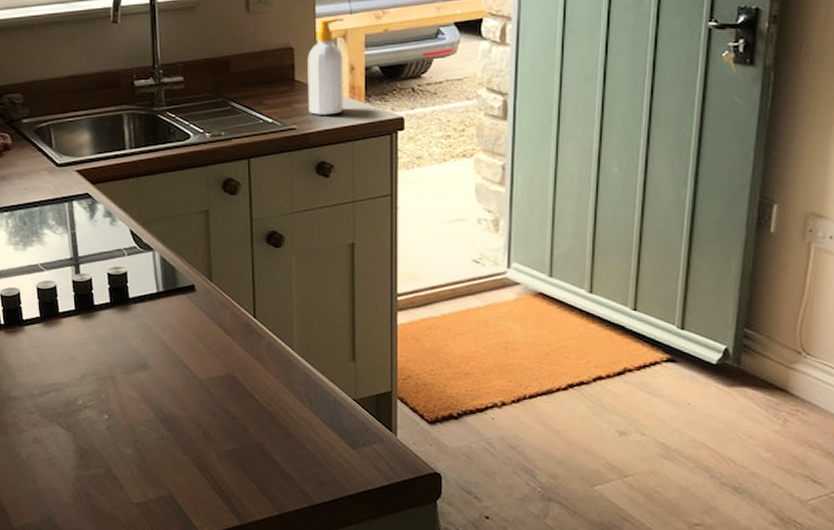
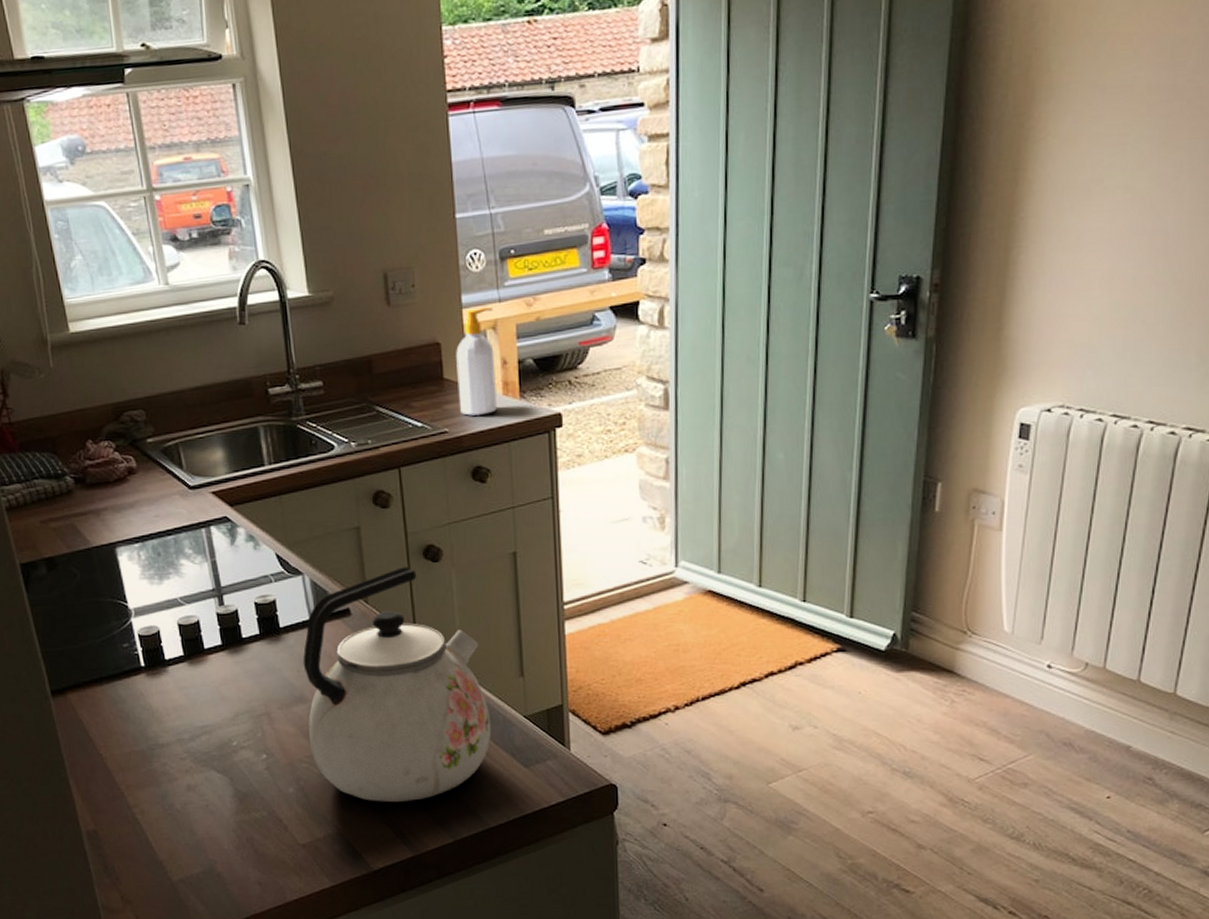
kettle: none [148,250,322,472] -> present [303,567,492,803]

